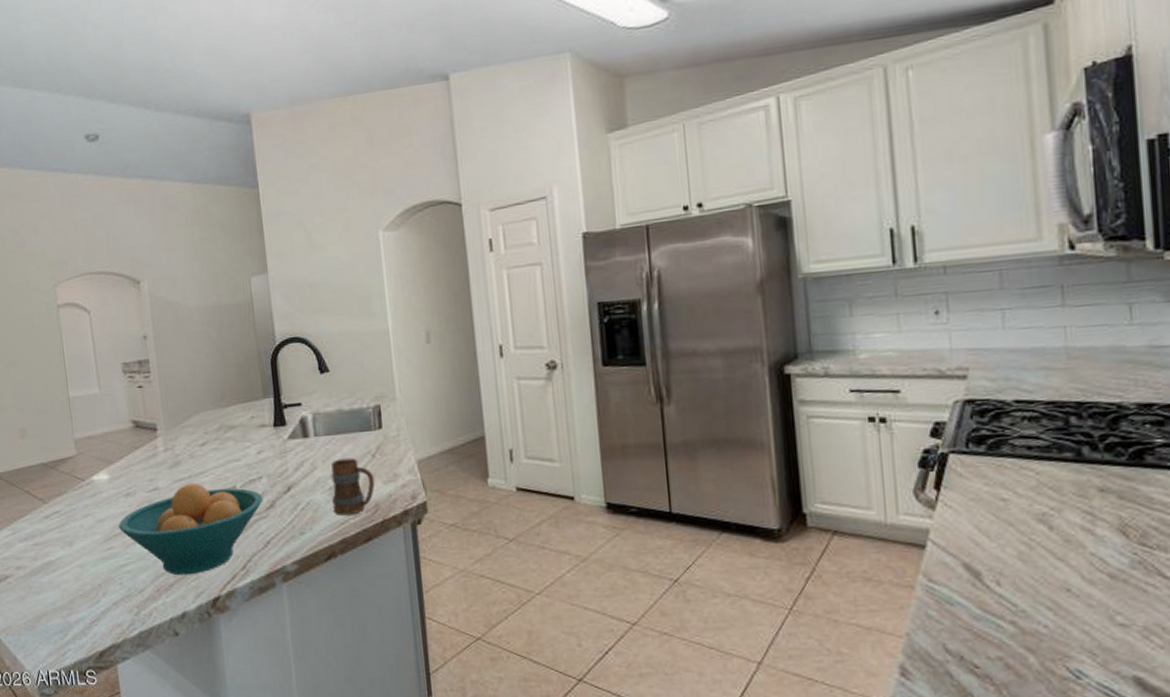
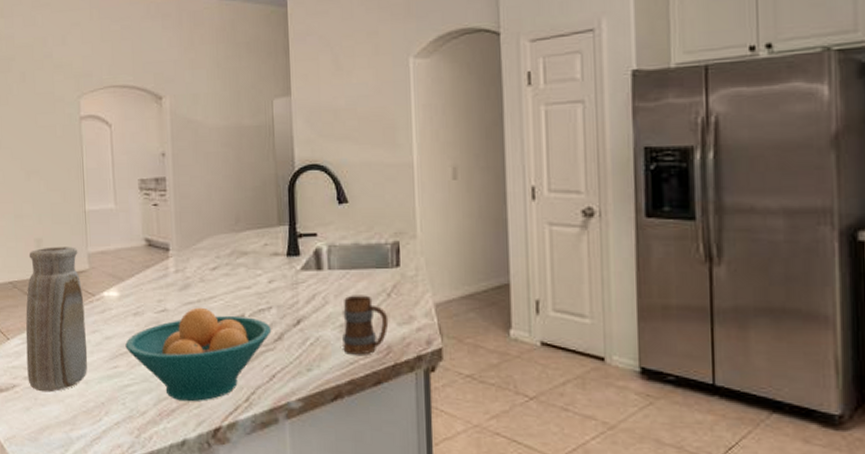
vase: none [13,434,82,580] -> present [25,247,88,393]

